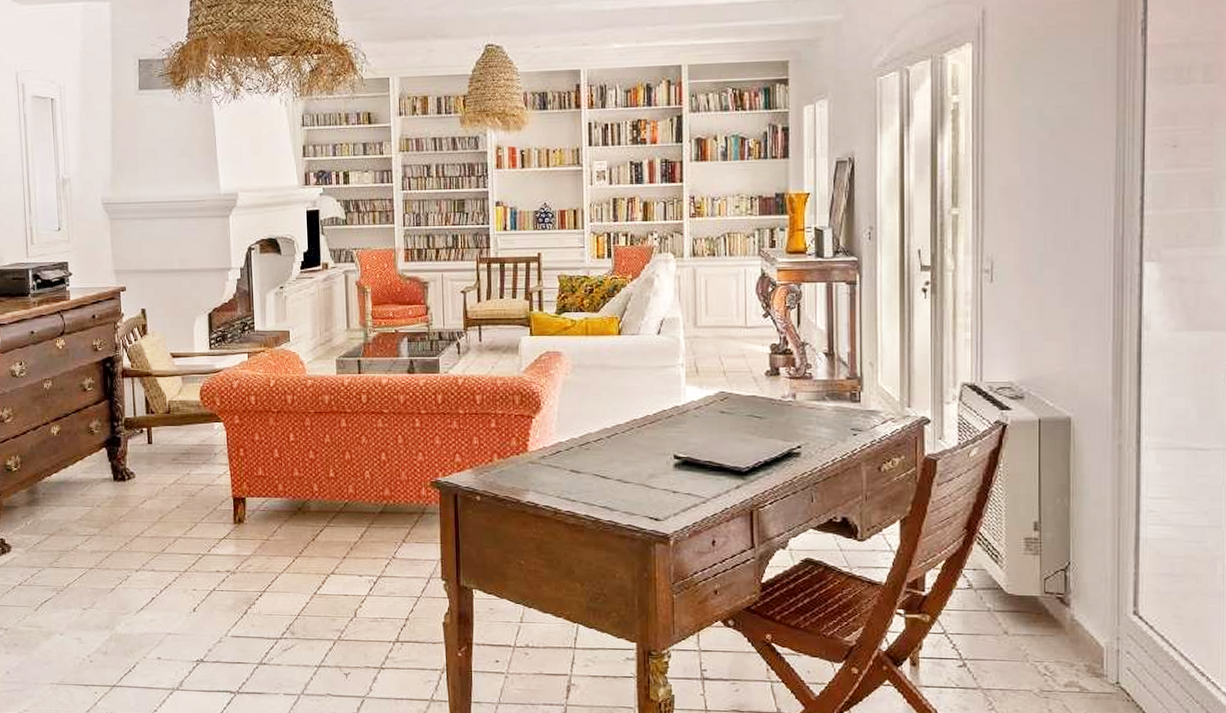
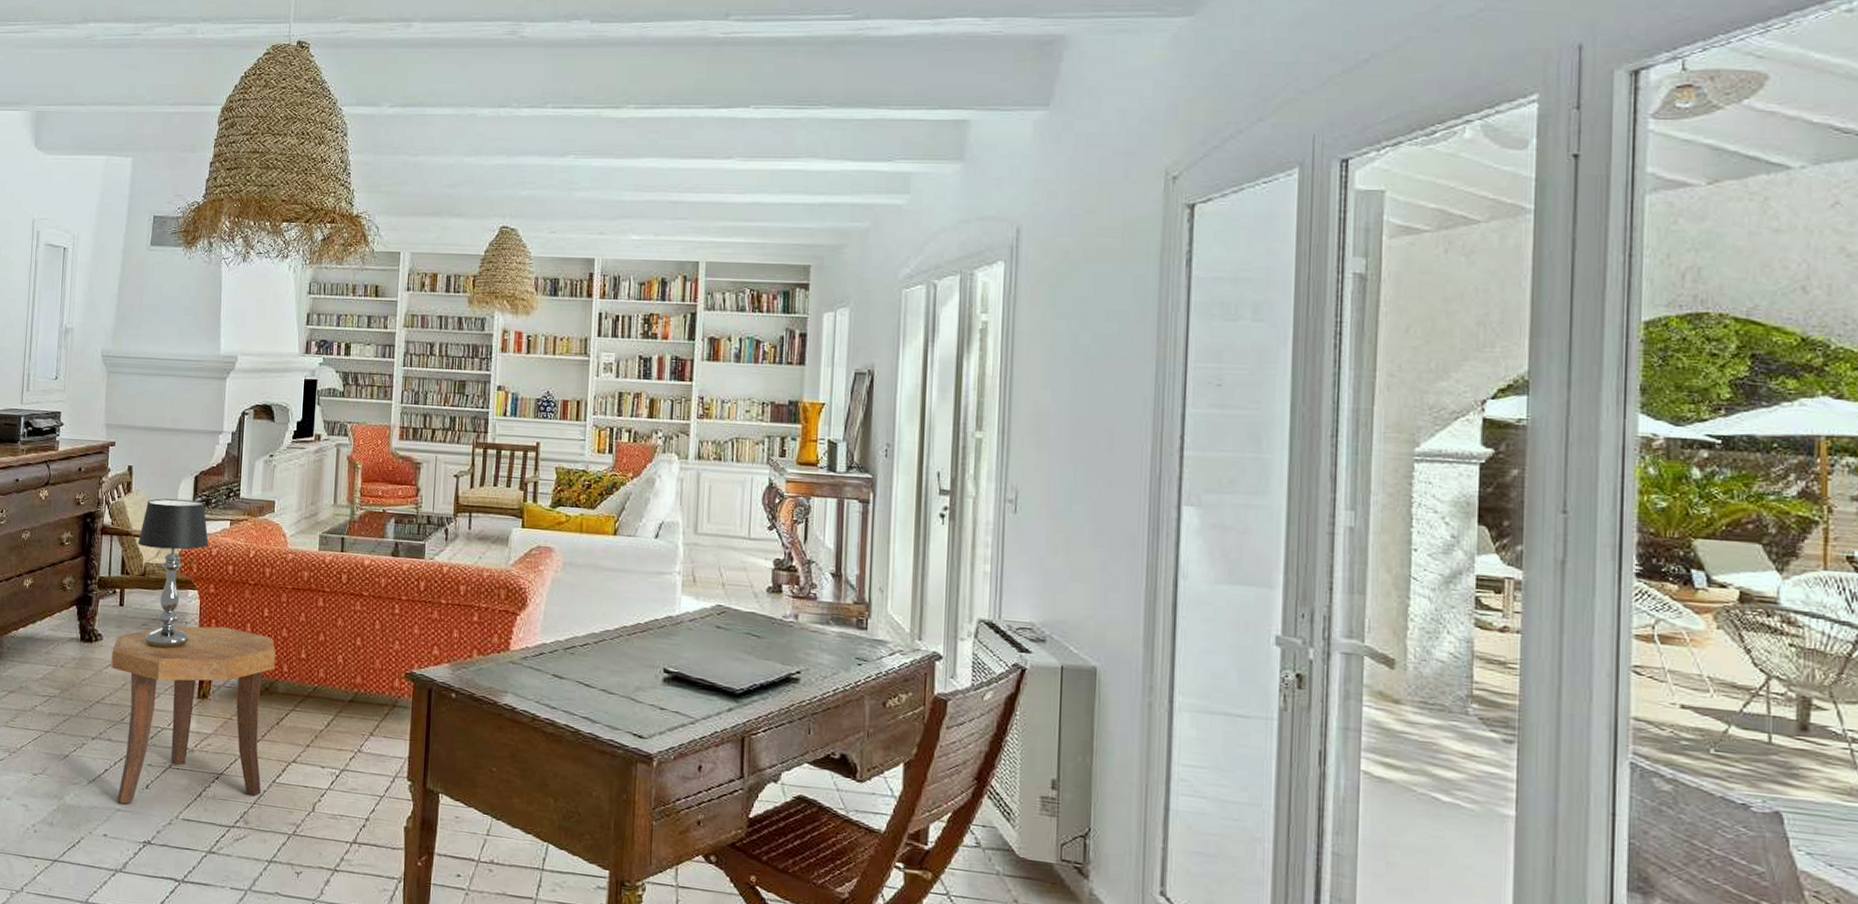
side table: none [145,455,306,628] -> present [111,626,276,804]
table lamp: none [159,336,229,480] -> present [137,498,209,649]

